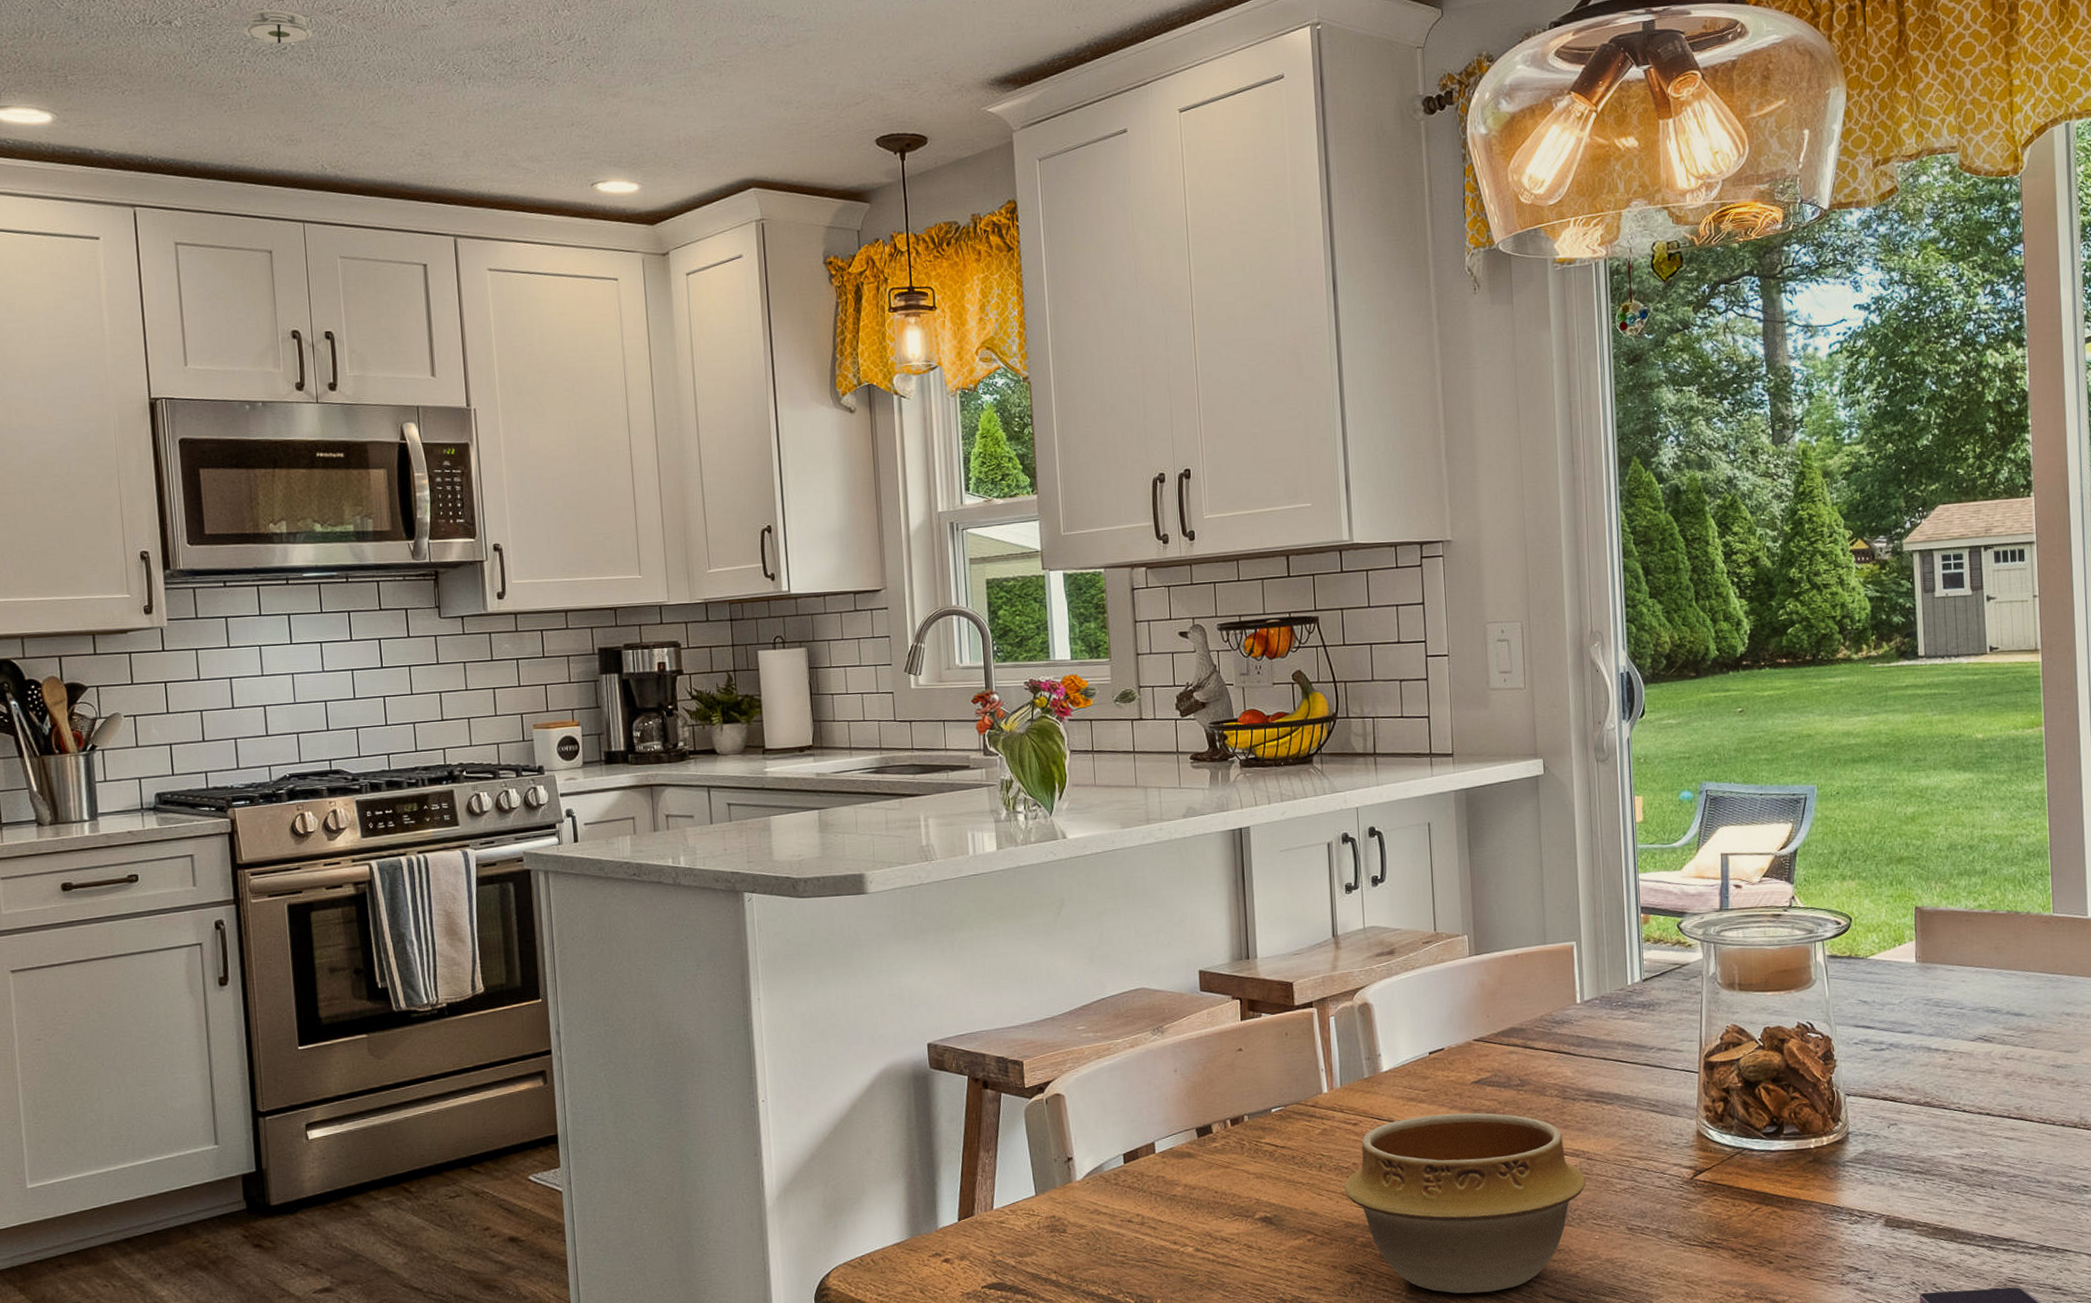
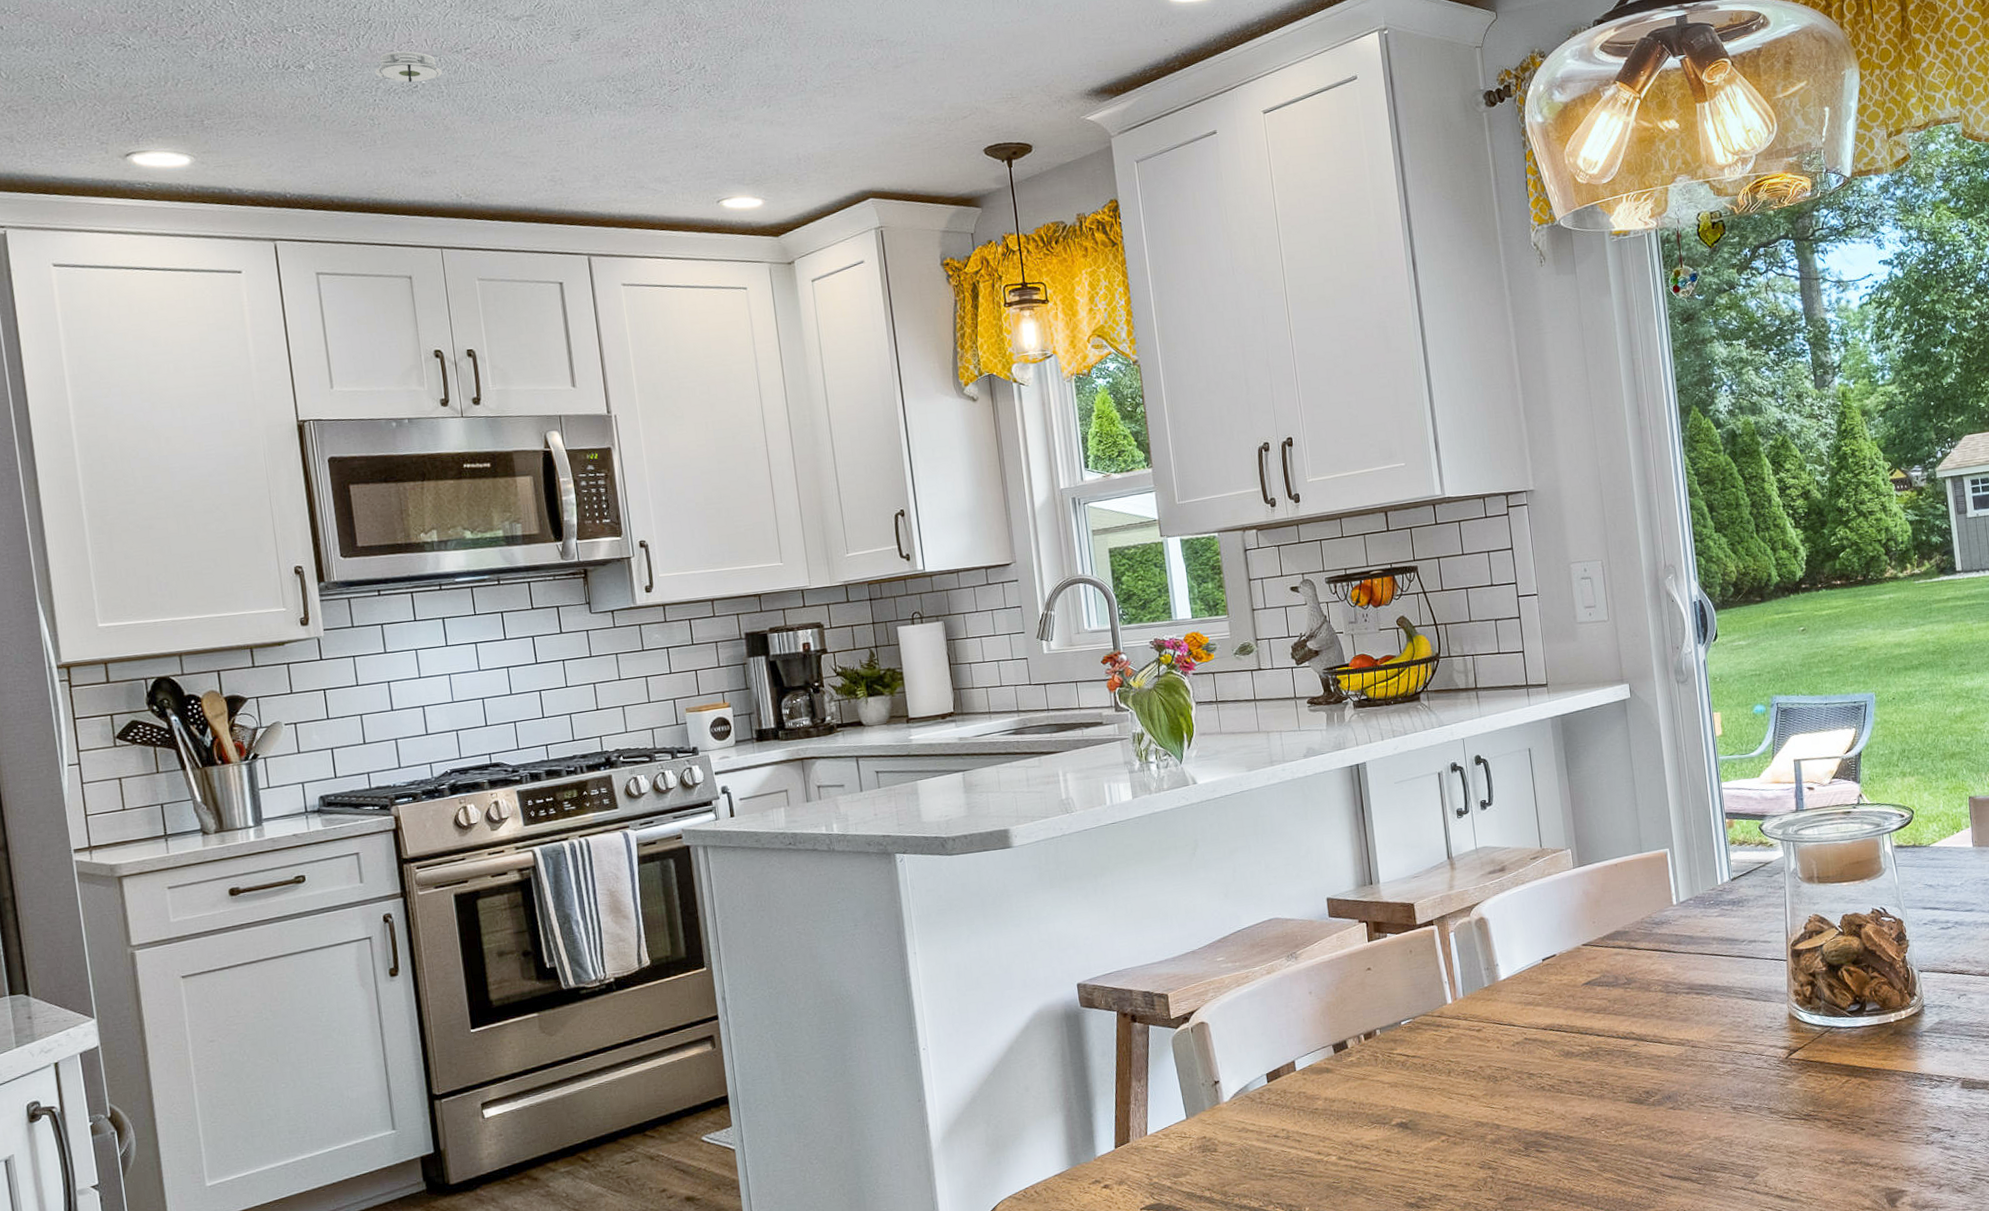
bowl: present [1343,1112,1586,1294] -> none [1471,1011,1692,1180]

